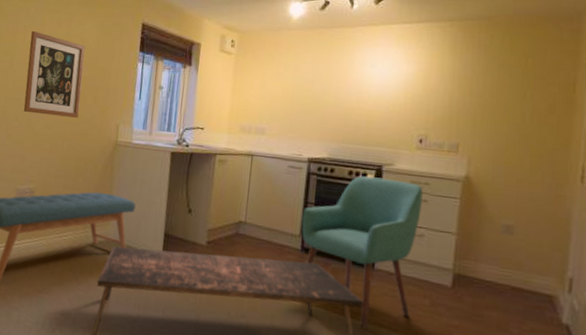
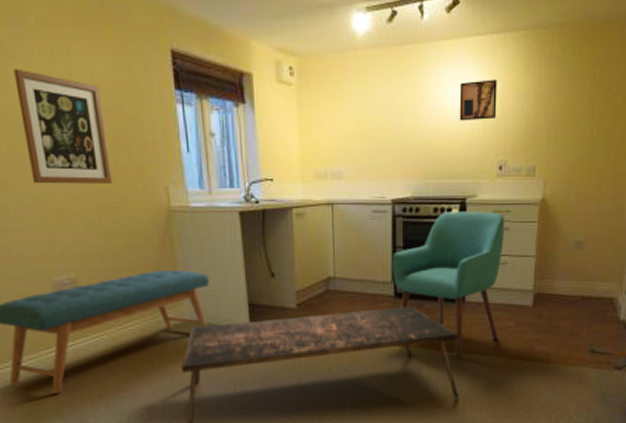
wall art: none [381,61,421,96] -> present [459,79,497,121]

